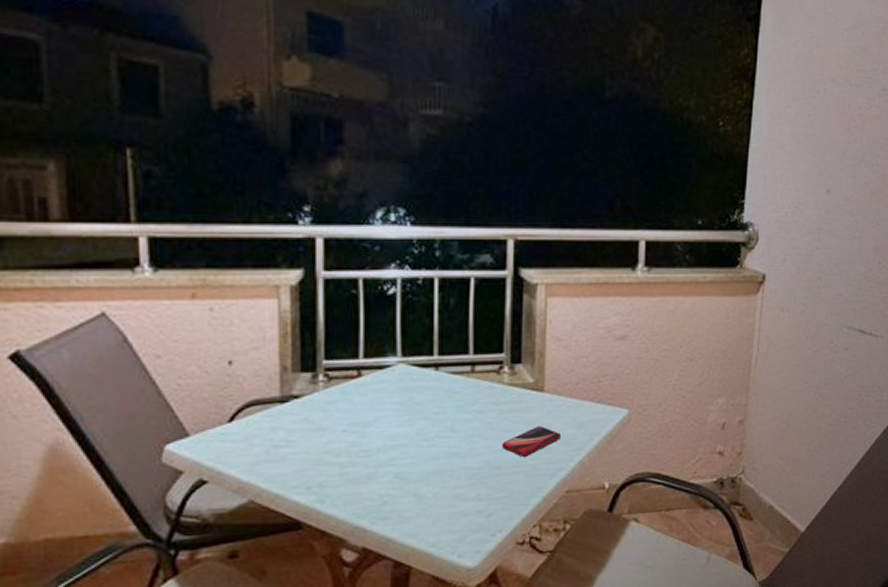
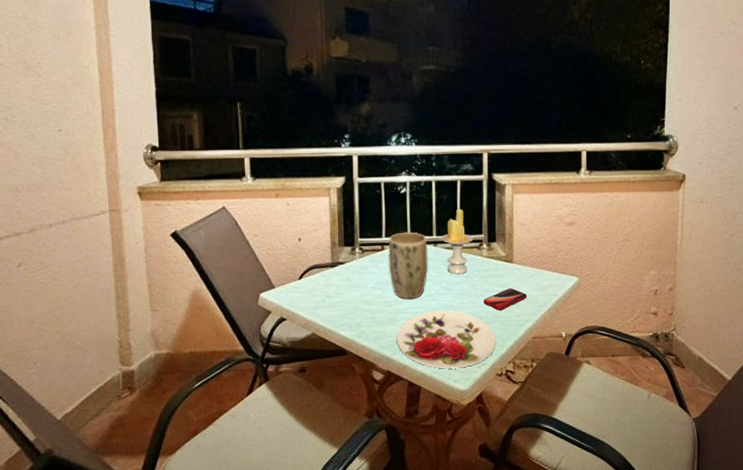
plant pot: none [368,350,426,447] -> present [388,232,428,300]
plate: none [377,459,518,540] -> present [396,310,496,369]
candle: none [445,318,491,410] -> present [441,209,473,275]

